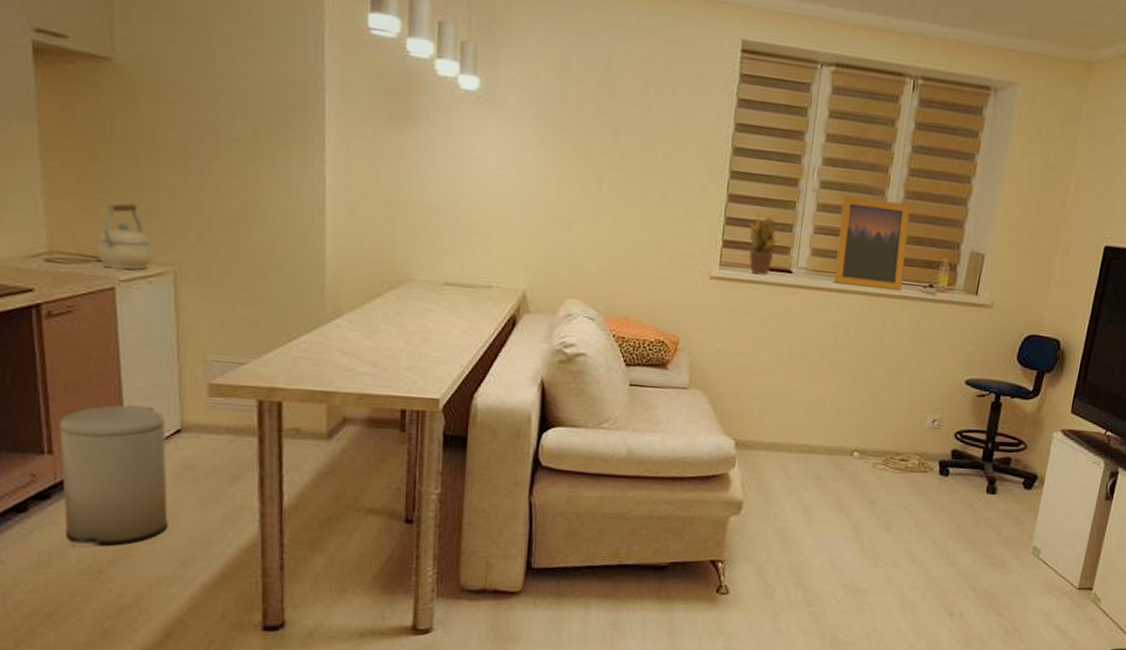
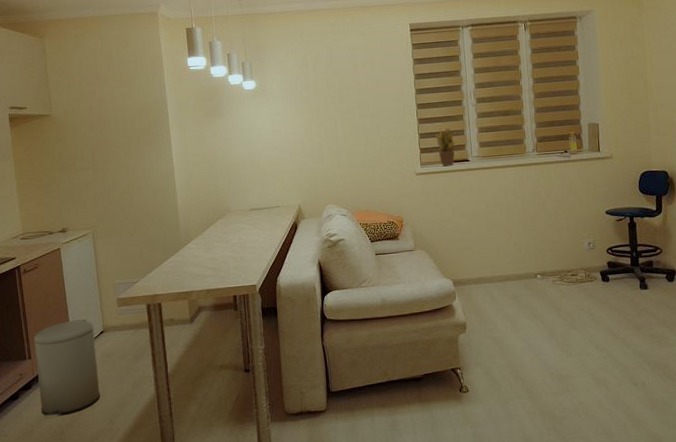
kettle: present [96,203,154,271] -> none [48,196,81,237]
picture frame: present [834,196,911,292] -> none [493,101,546,162]

